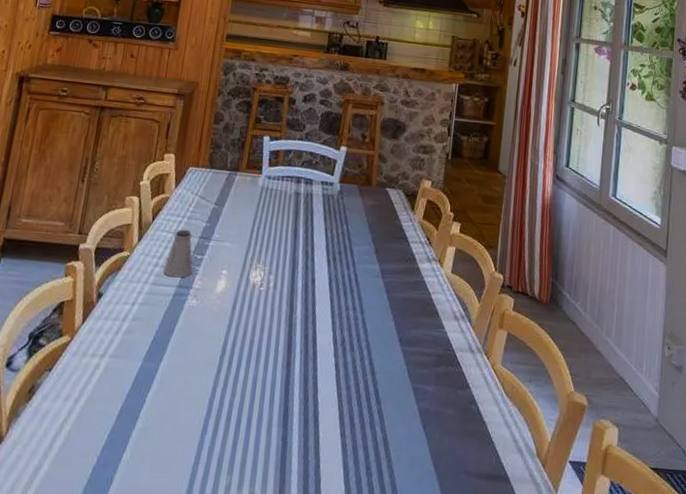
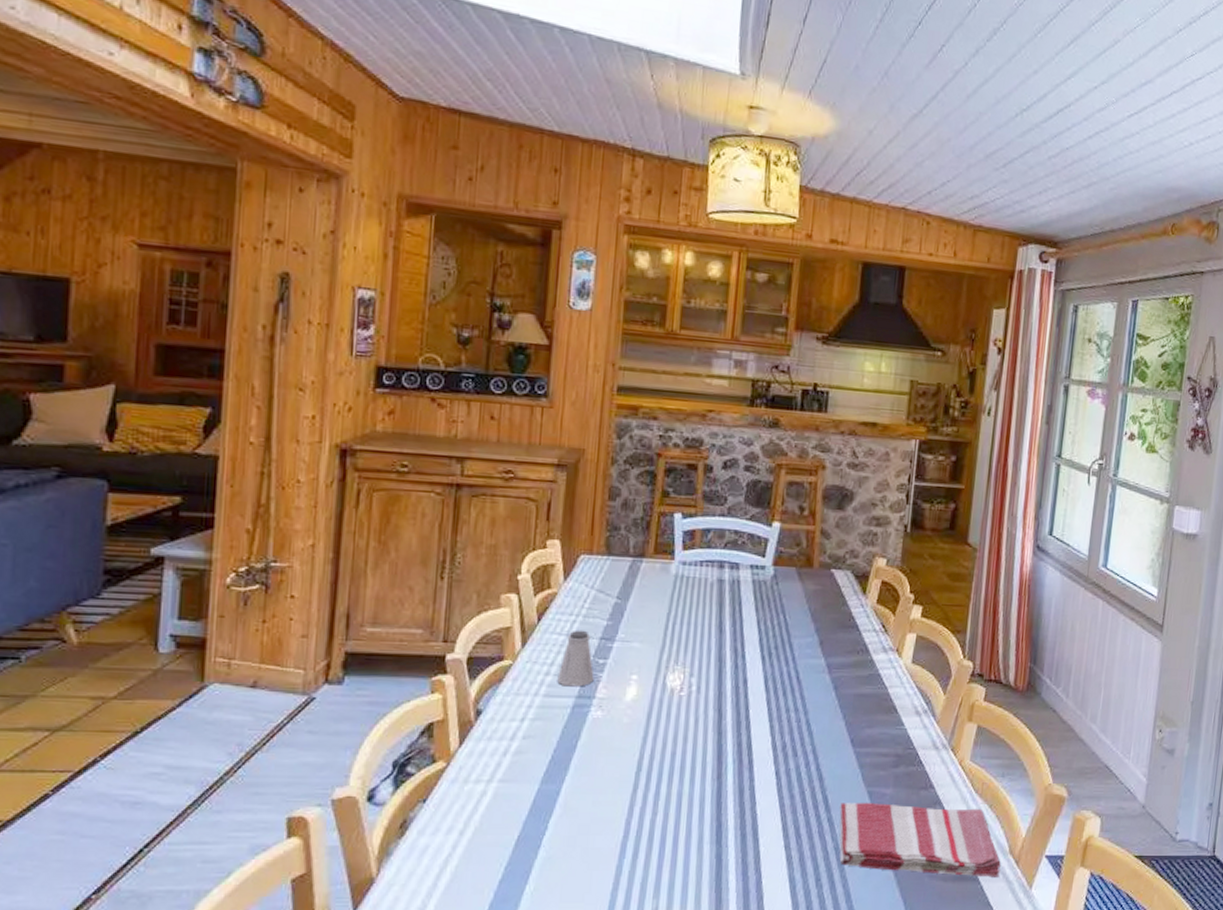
dish towel: none [387,397,529,479] -> present [839,802,1001,877]

